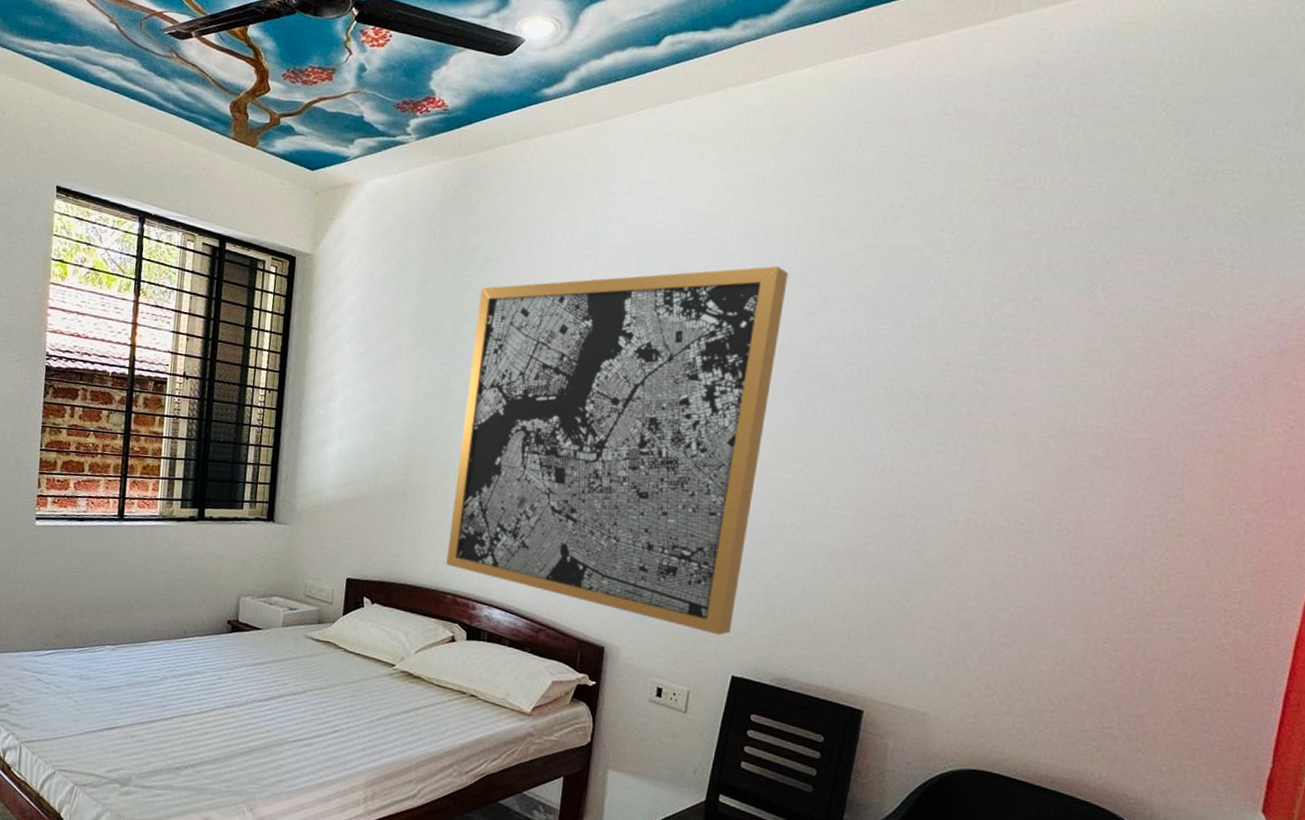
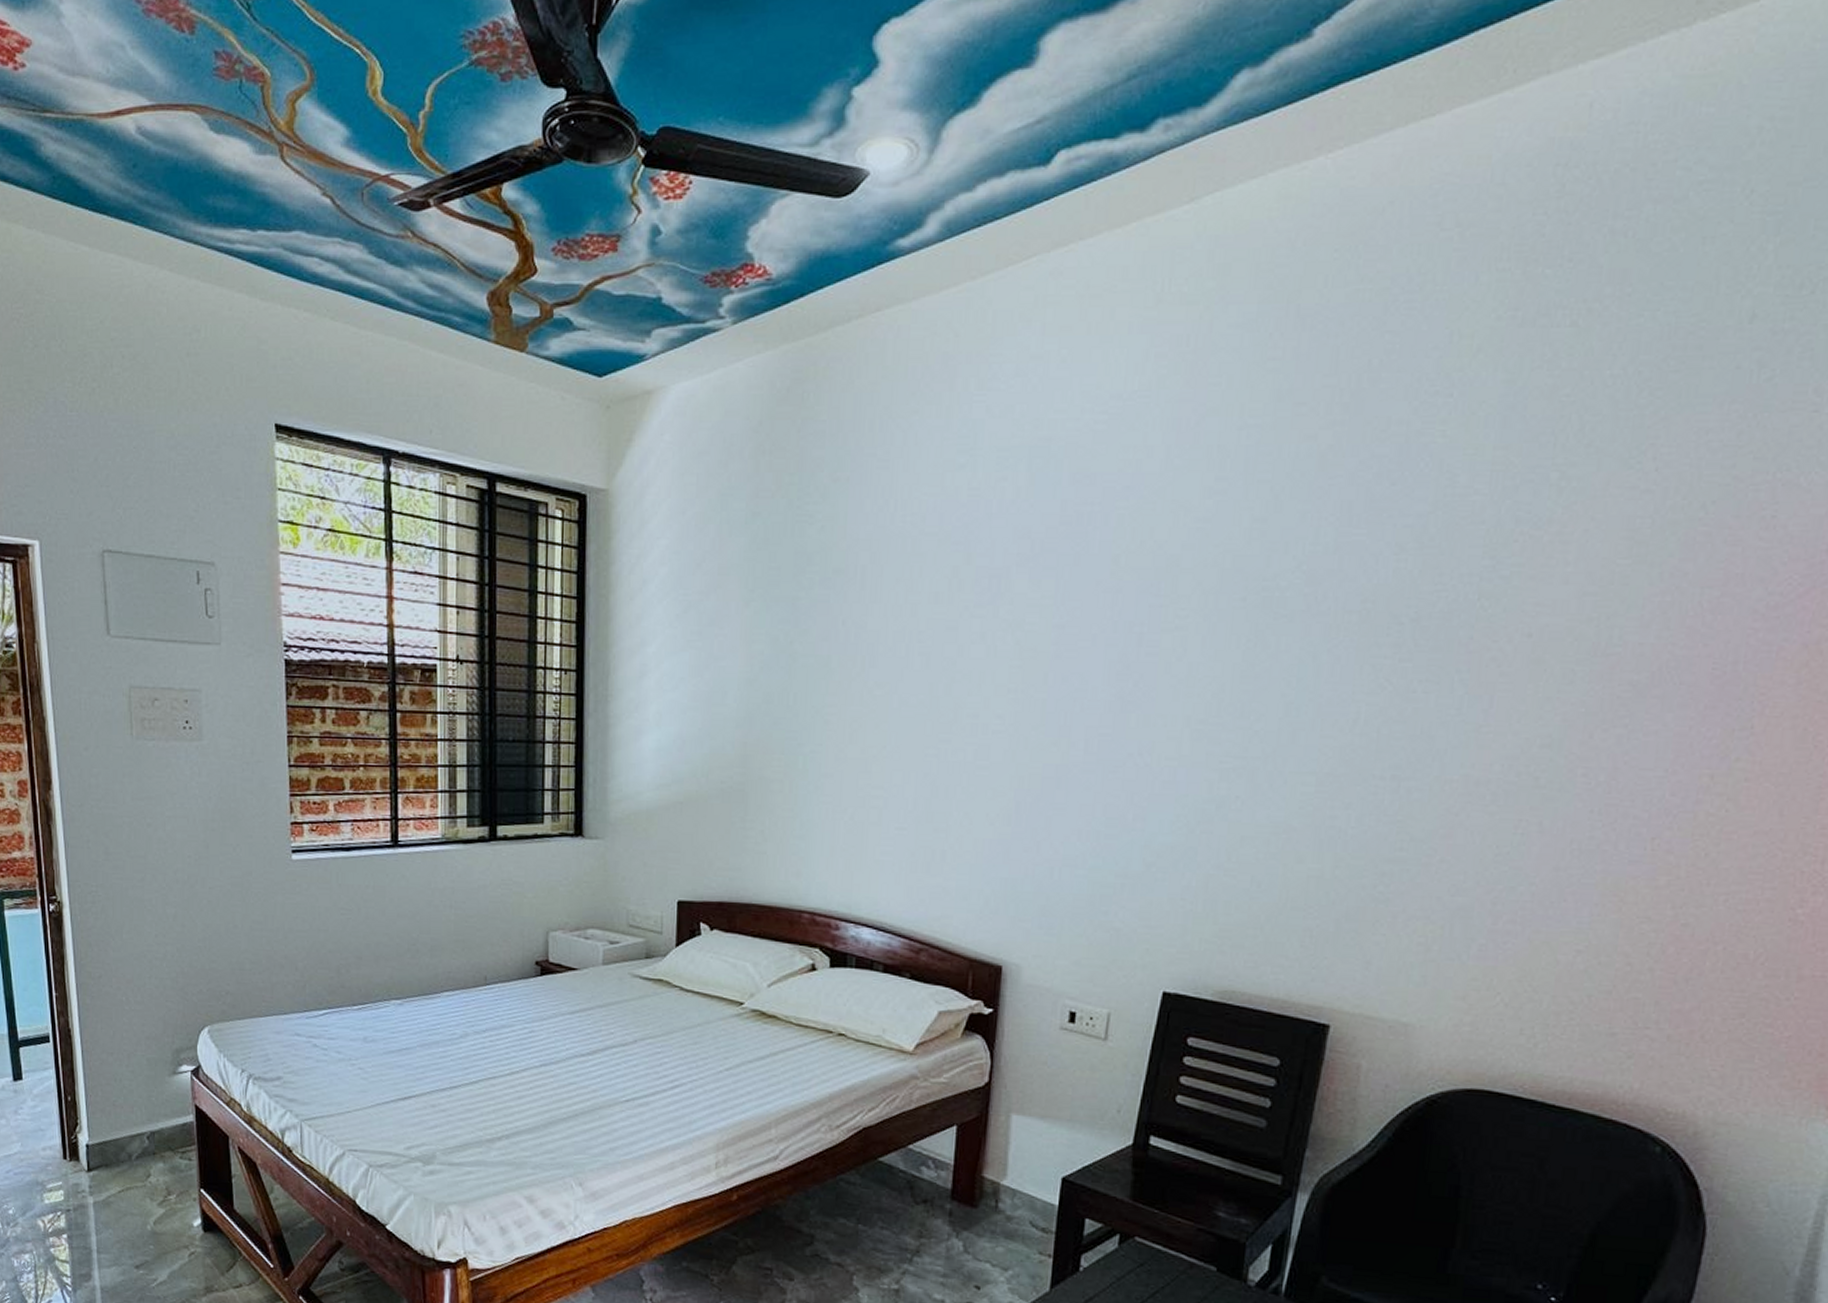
wall art: present [446,266,788,636] -> none [800,460,1230,943]

